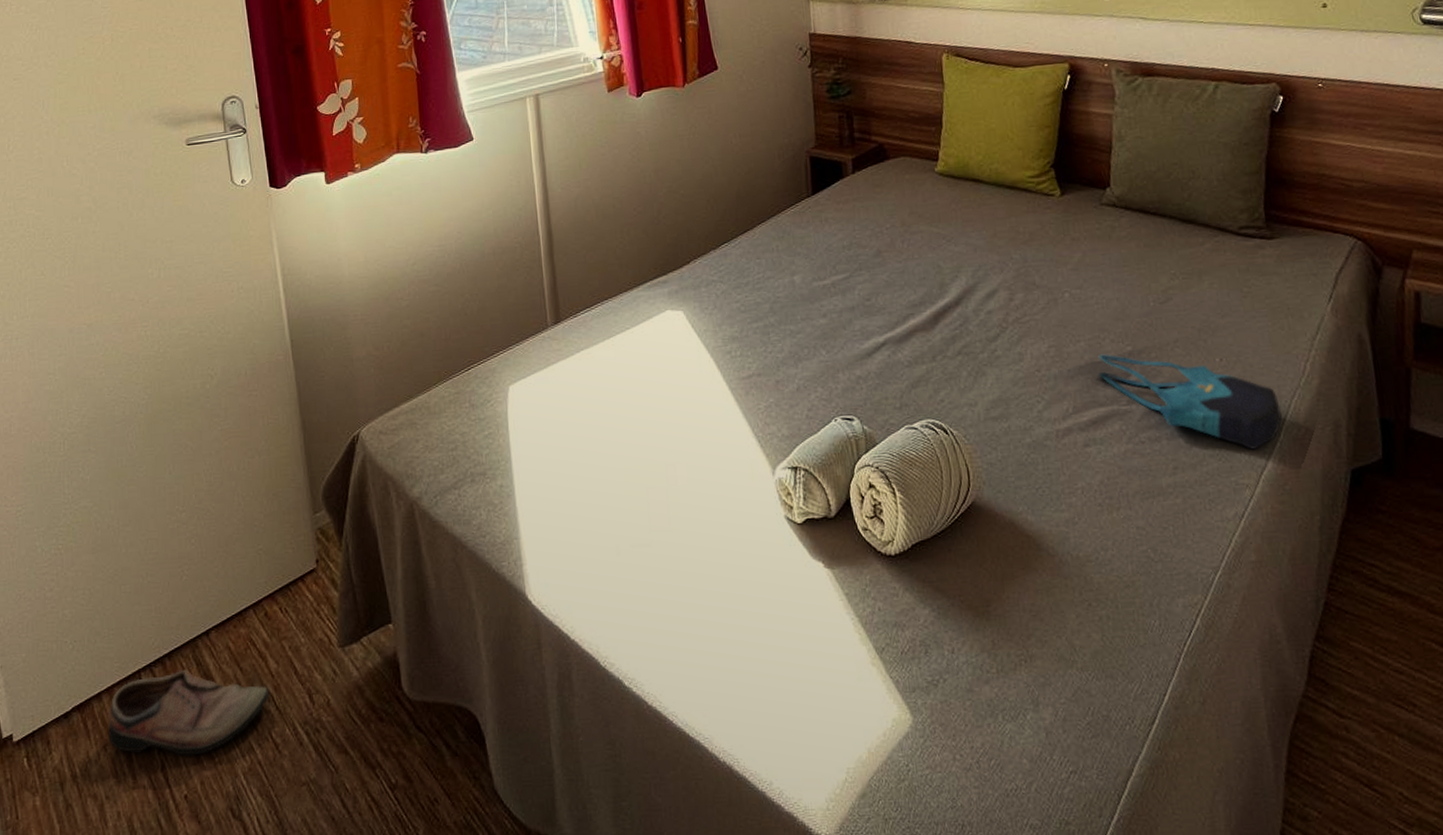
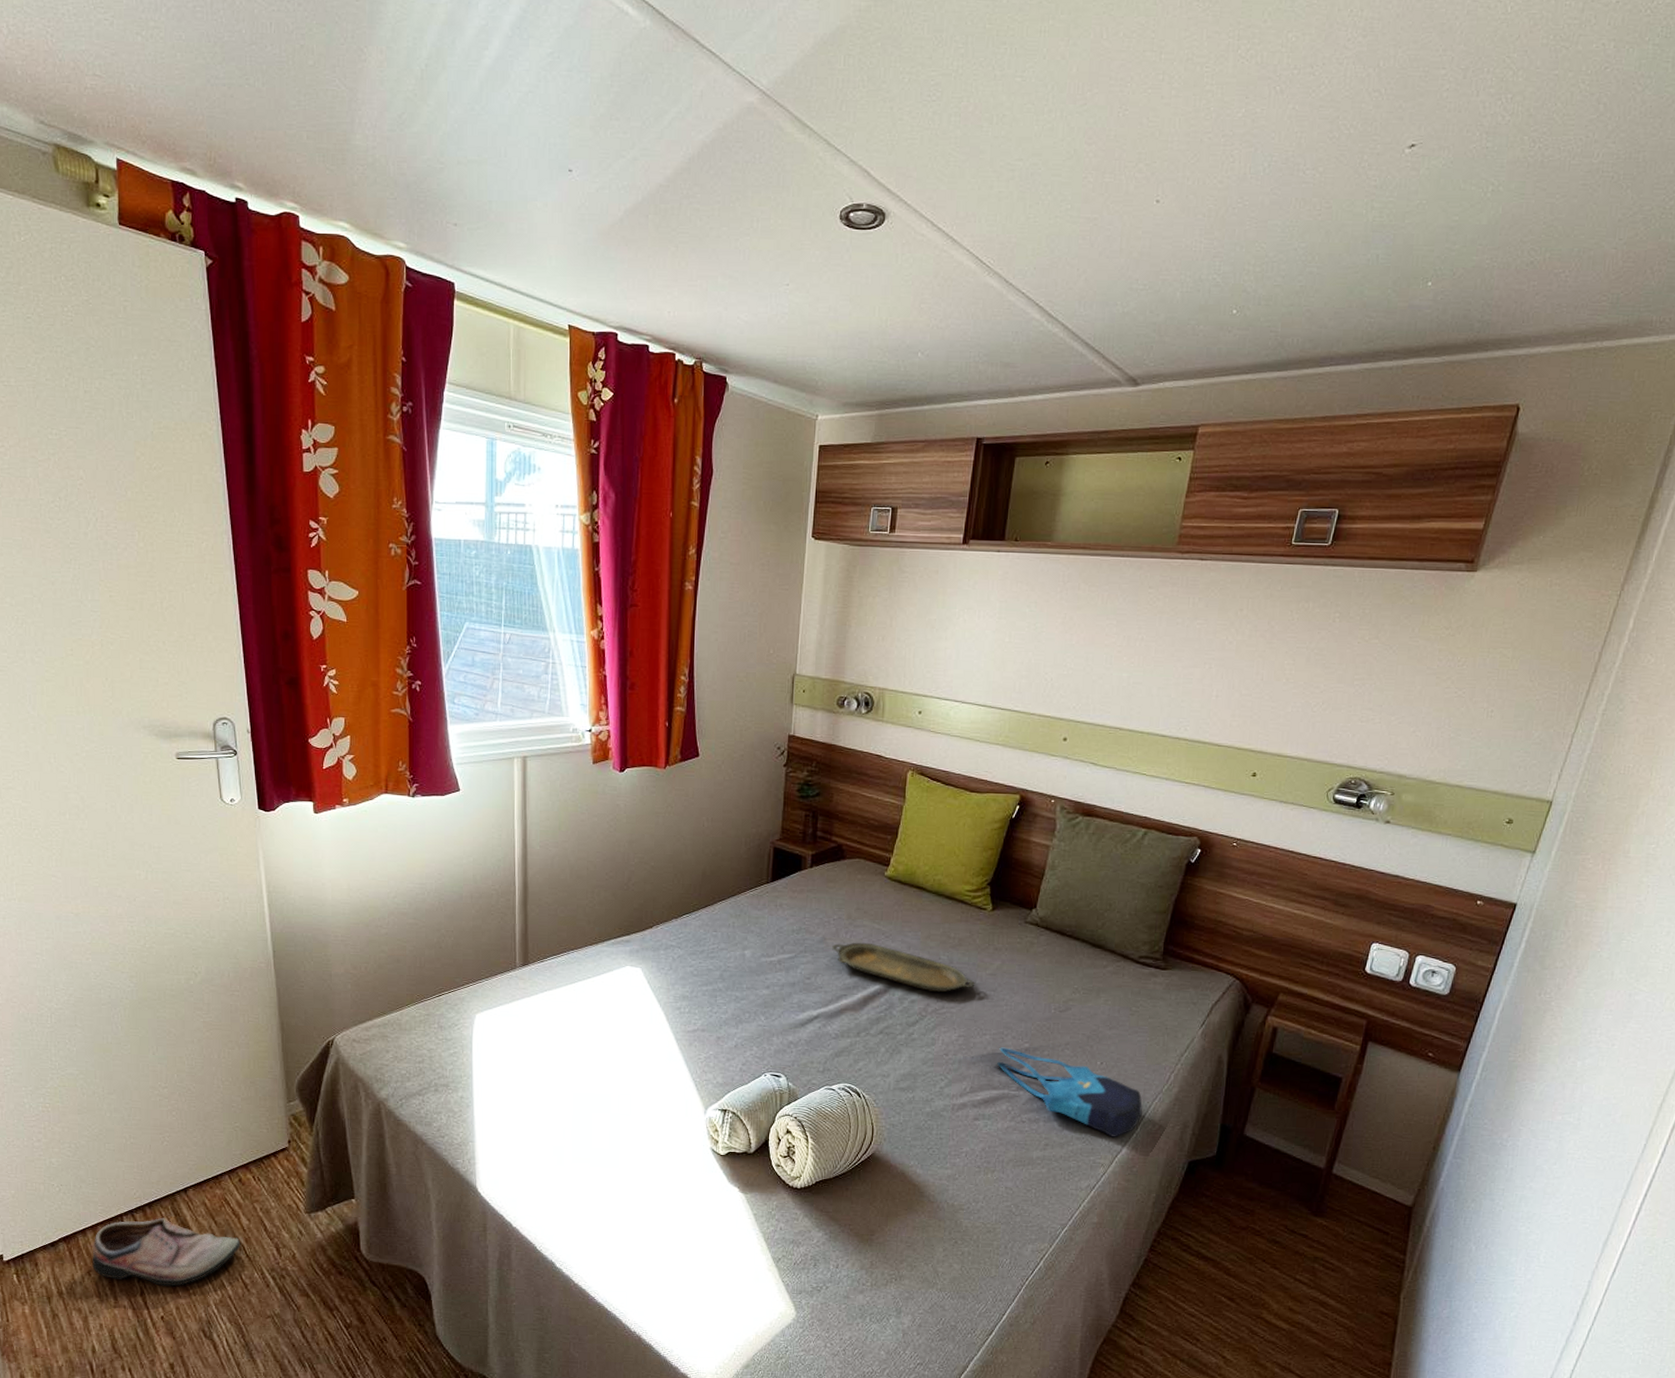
serving tray: none [888,250,1057,299] -> present [831,942,975,993]

